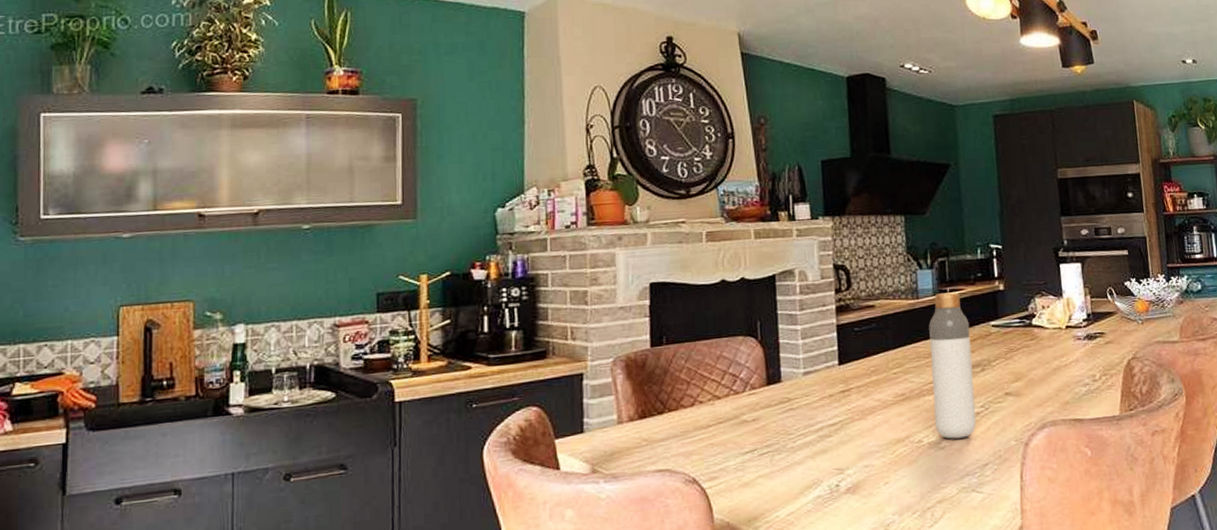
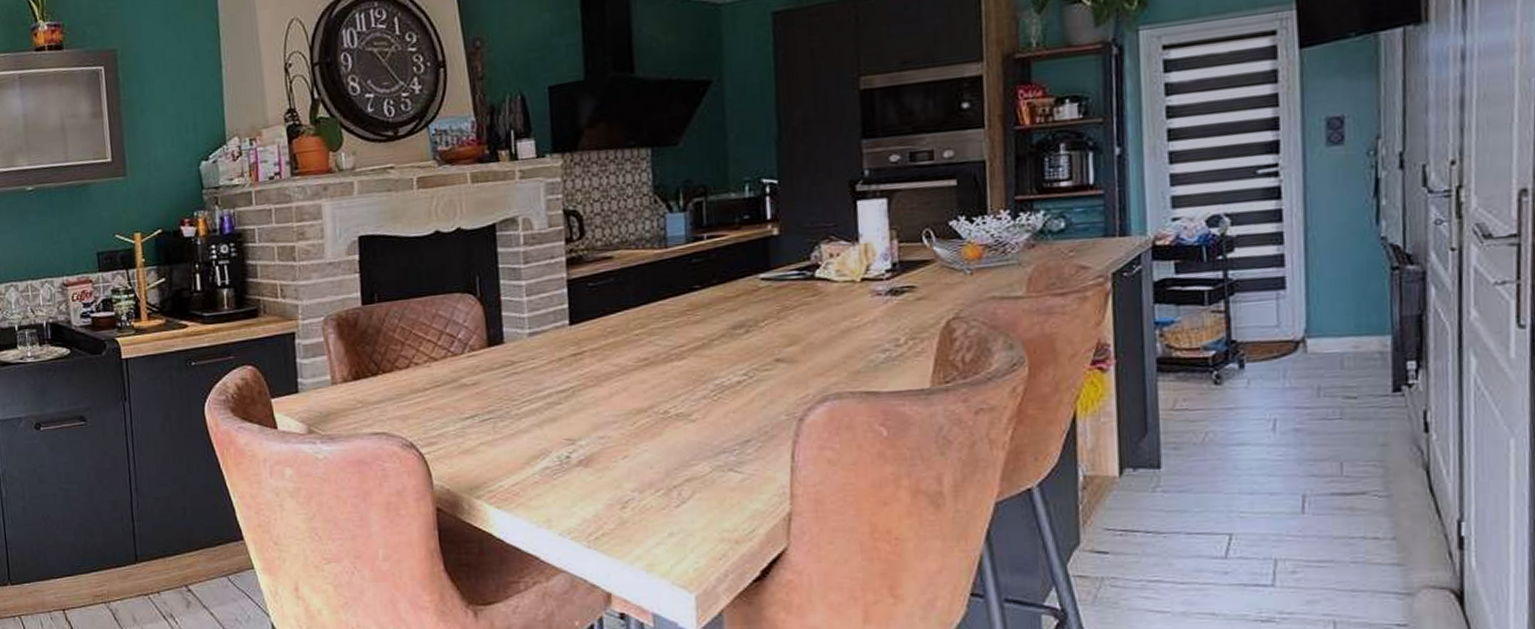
bottle: present [929,292,976,439] -> none [679,239,737,411]

